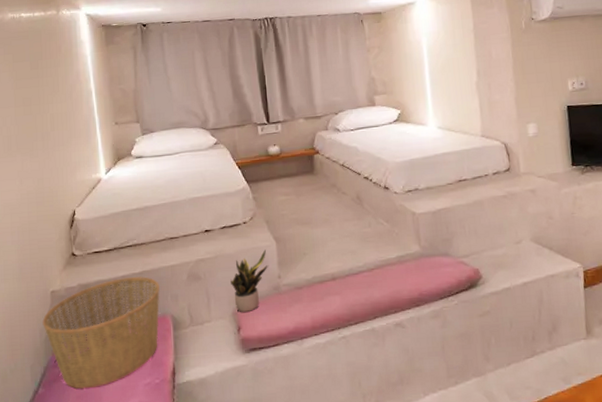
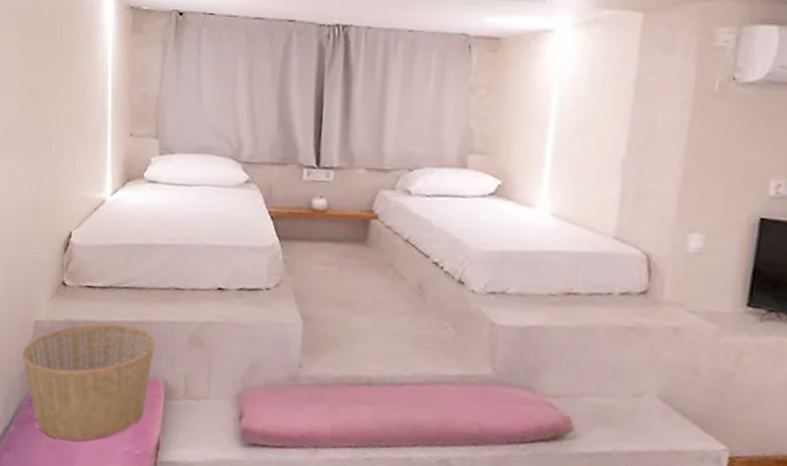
potted plant: present [230,250,268,312] -> none [239,328,289,399]

